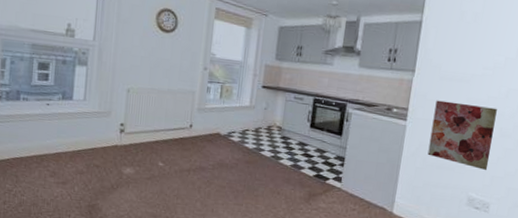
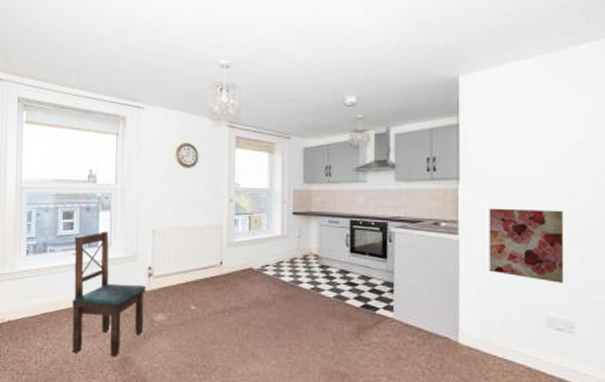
dining chair: none [41,85,118,204] -> present [71,231,147,358]

